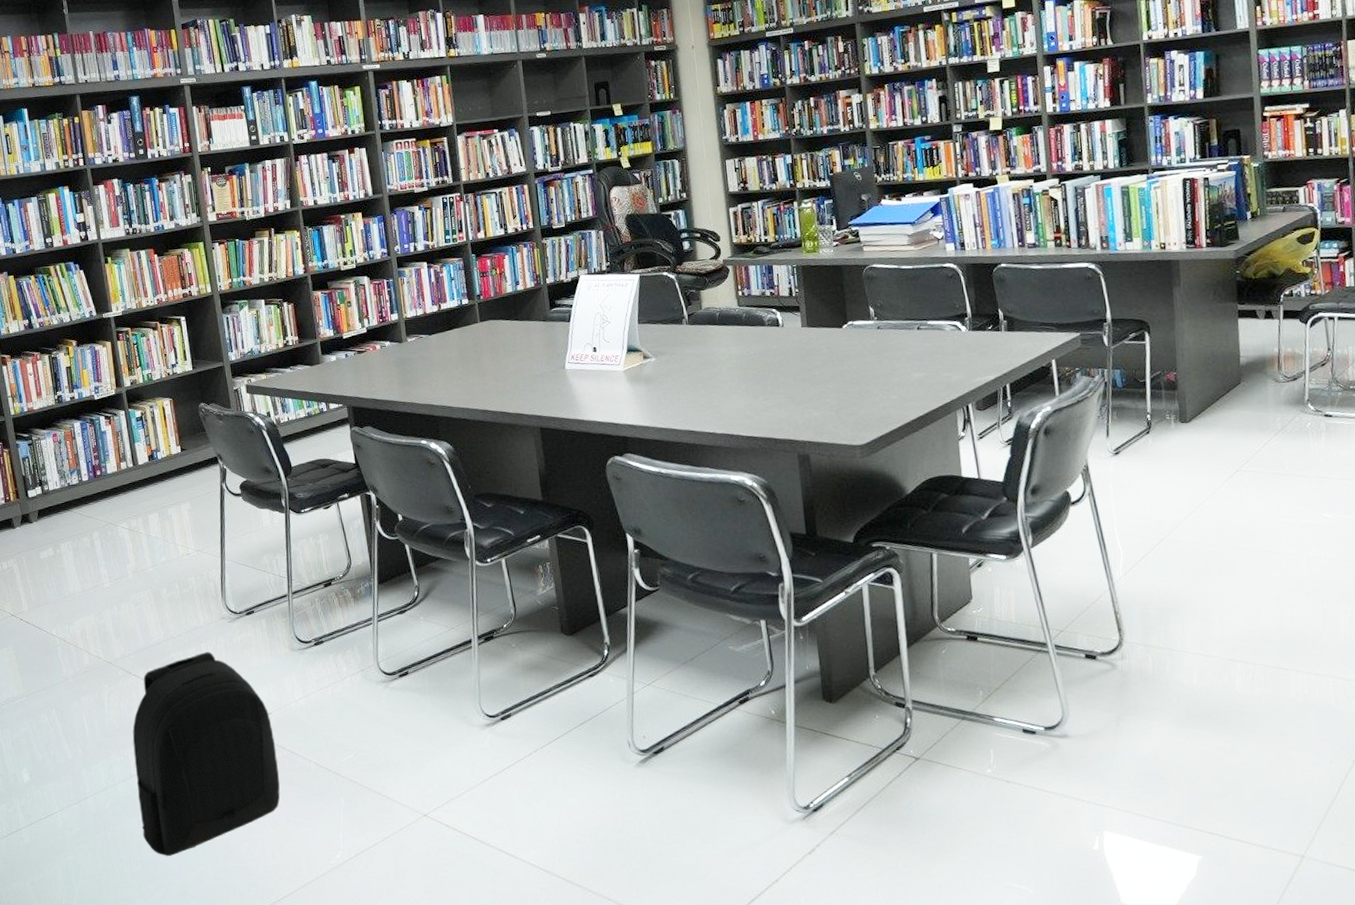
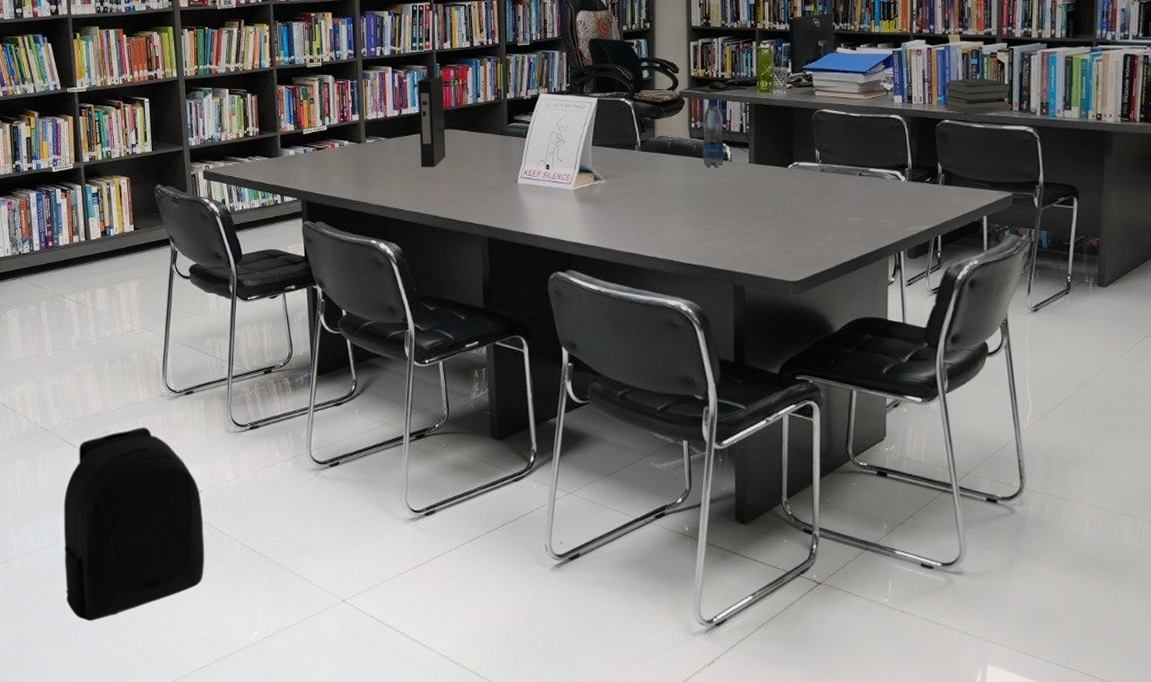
binder: none [454,265,490,362] -> present [417,75,446,168]
bottle: none [749,264,776,336] -> present [702,99,724,168]
books: none [999,217,1070,256] -> present [945,78,1011,114]

